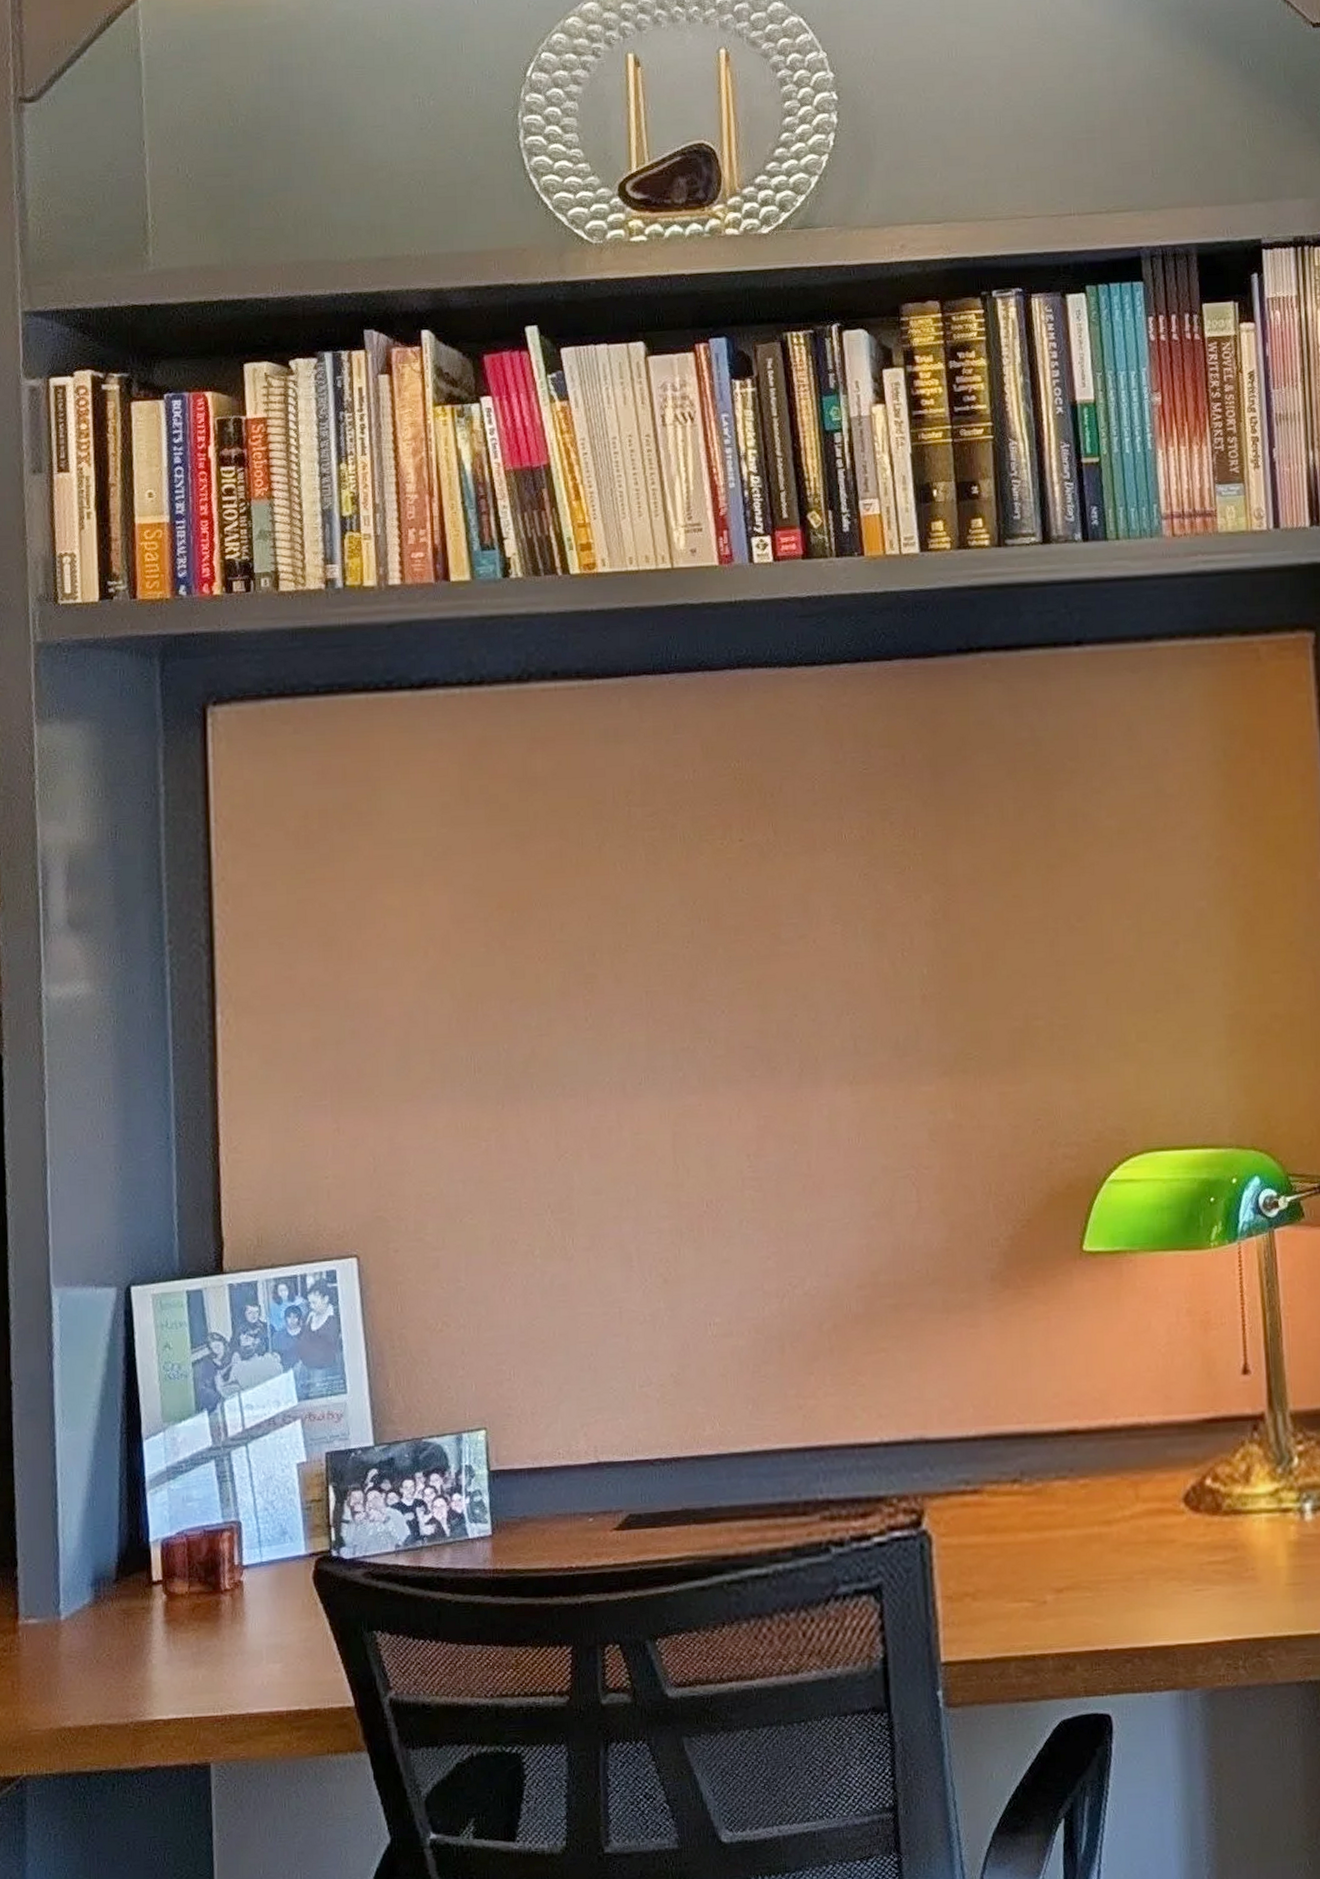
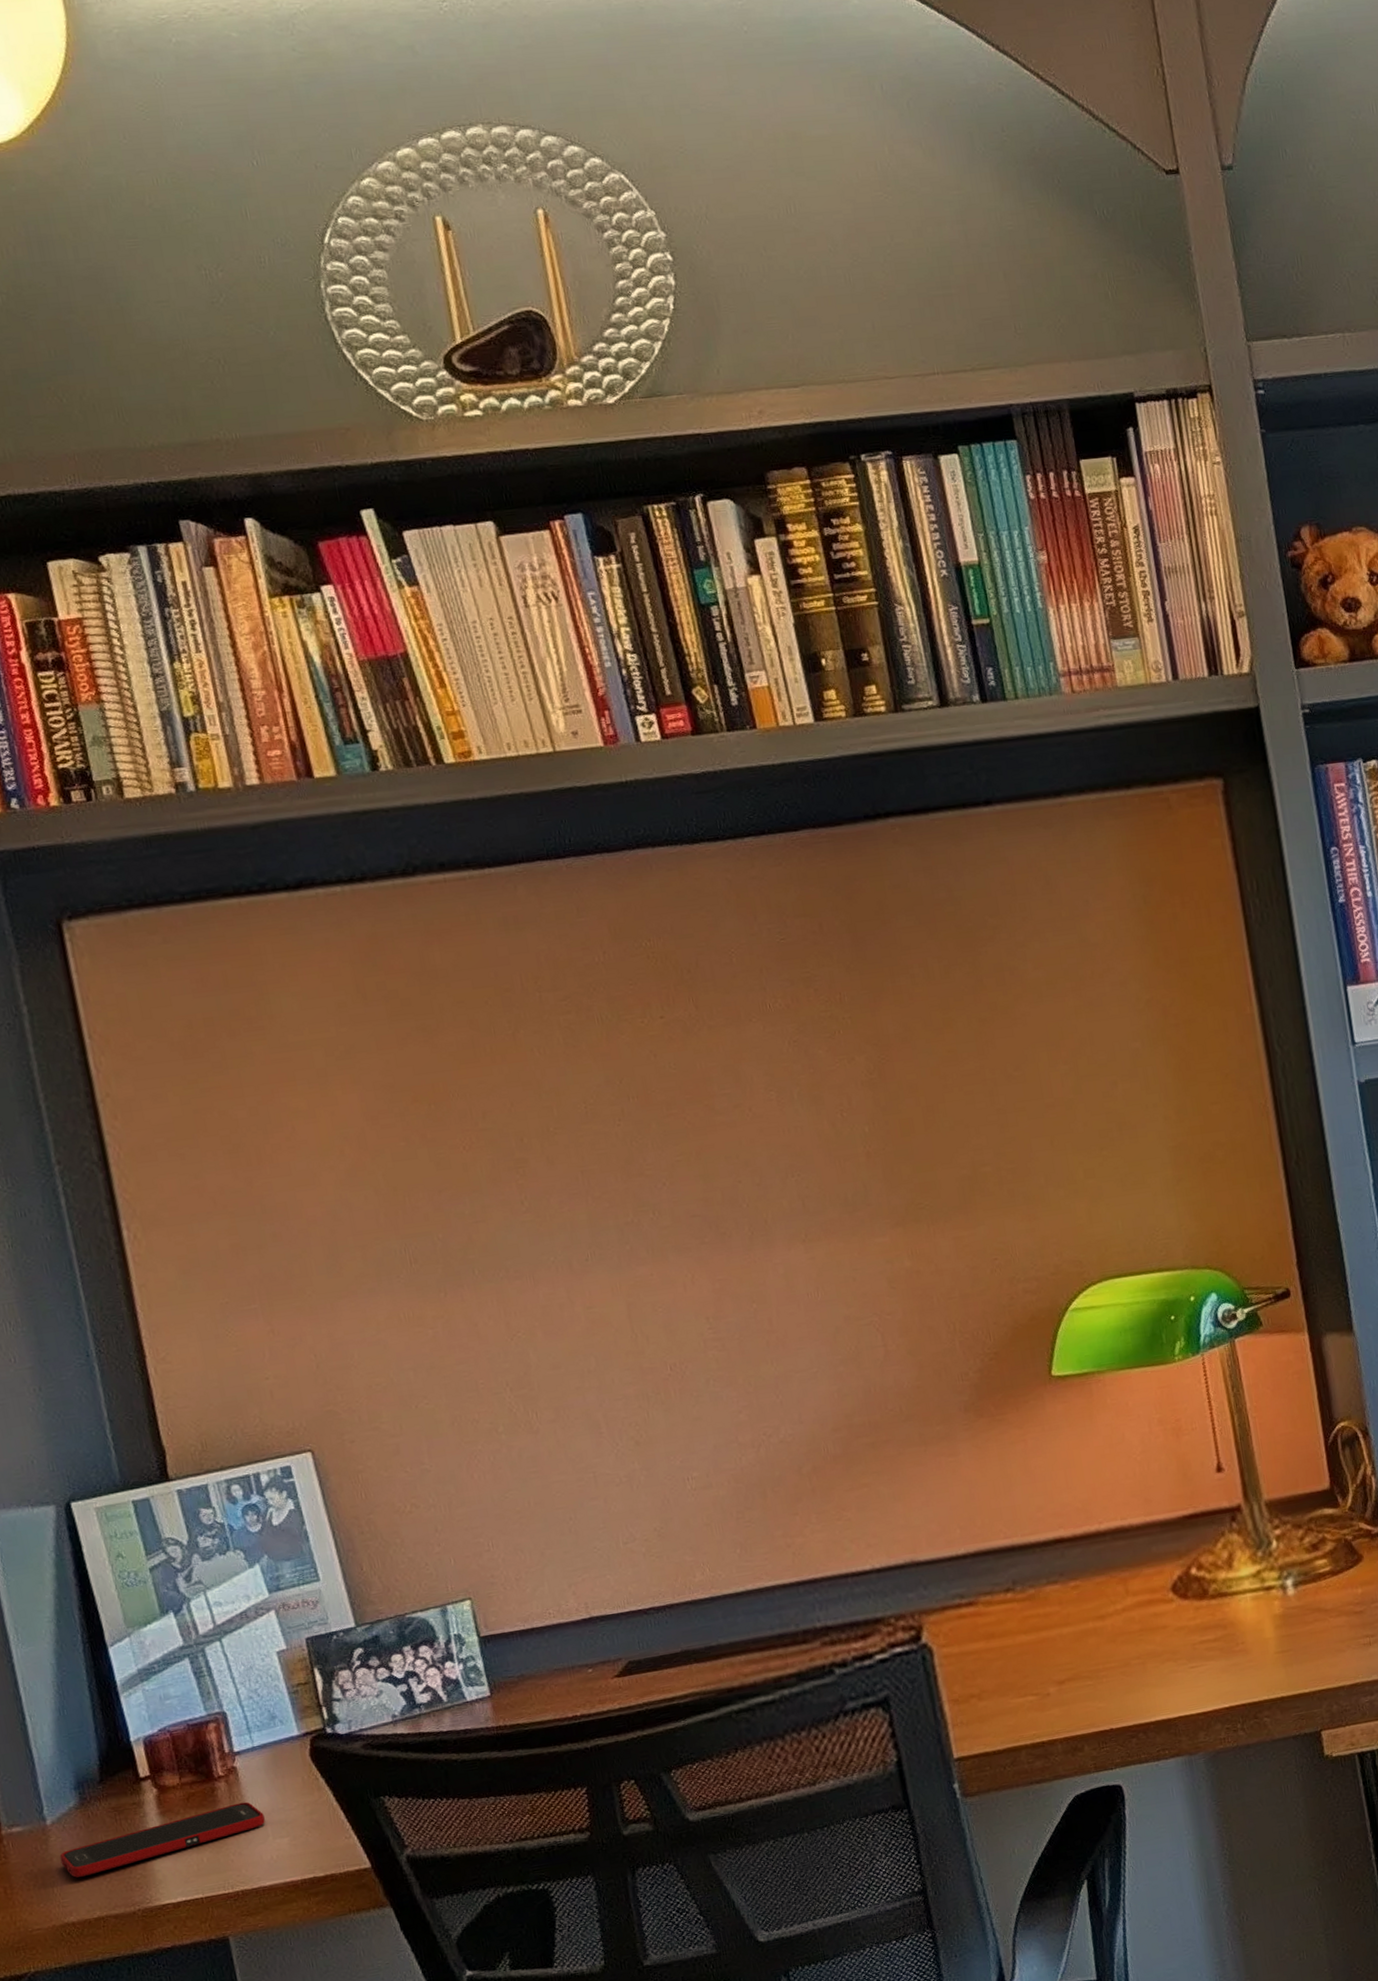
cell phone: none [67,1620,262,1680] -> present [59,1801,265,1878]

